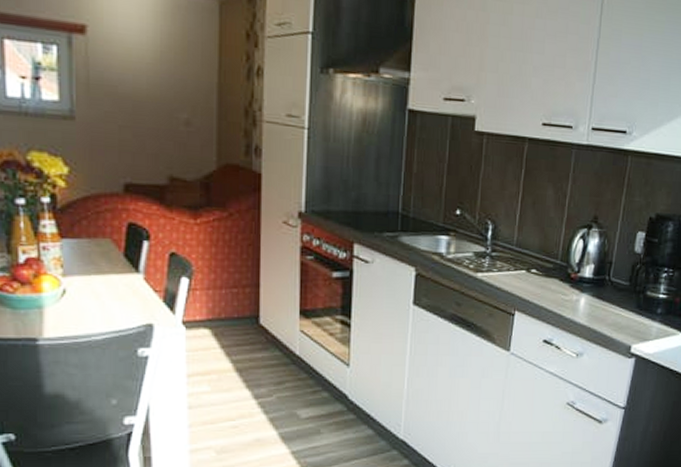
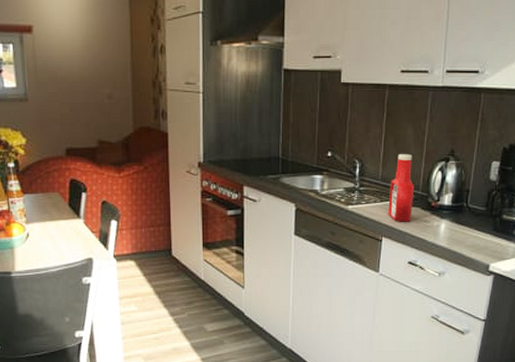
ketchup bottle: none [522,217,554,295] -> present [388,154,415,222]

